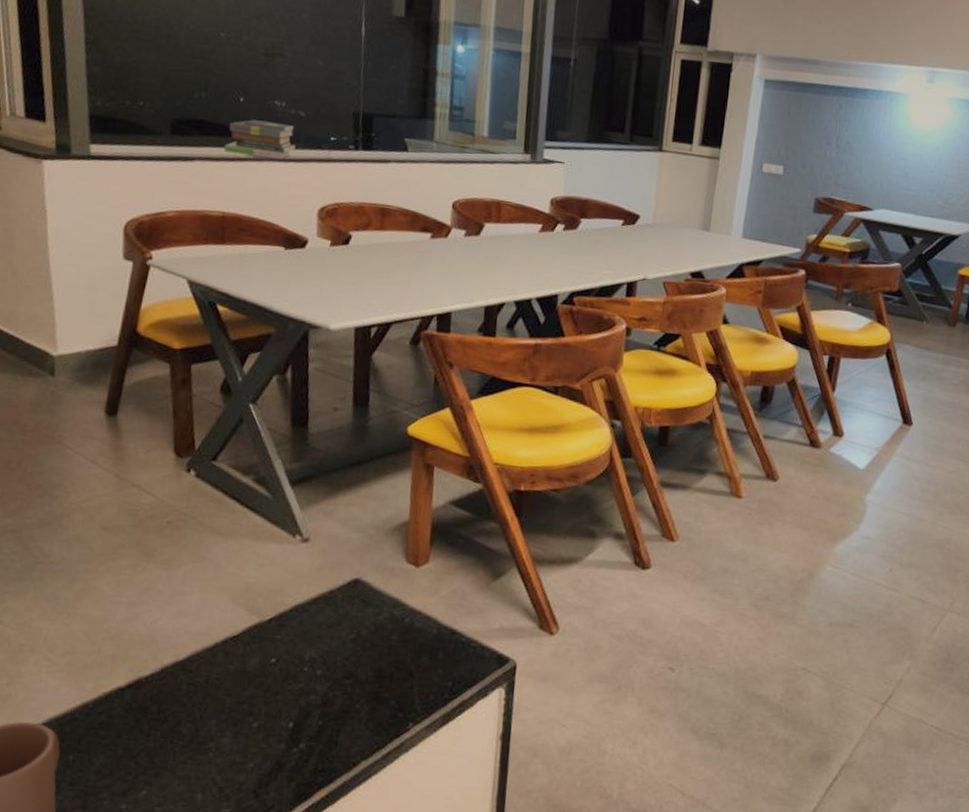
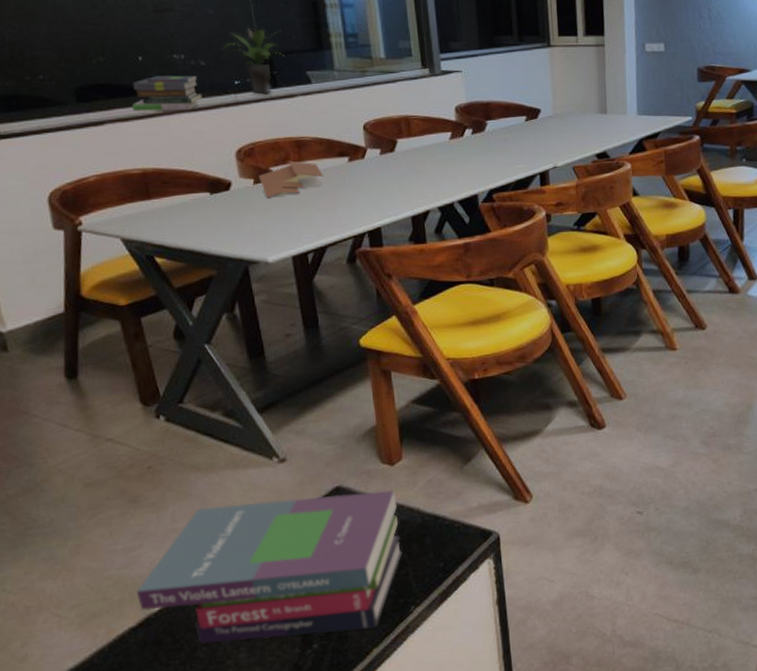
books: none [131,574,416,739] -> present [137,490,403,644]
potted plant: none [324,85,388,156] -> present [221,28,285,95]
papers: none [336,227,402,263] -> present [258,160,323,198]

